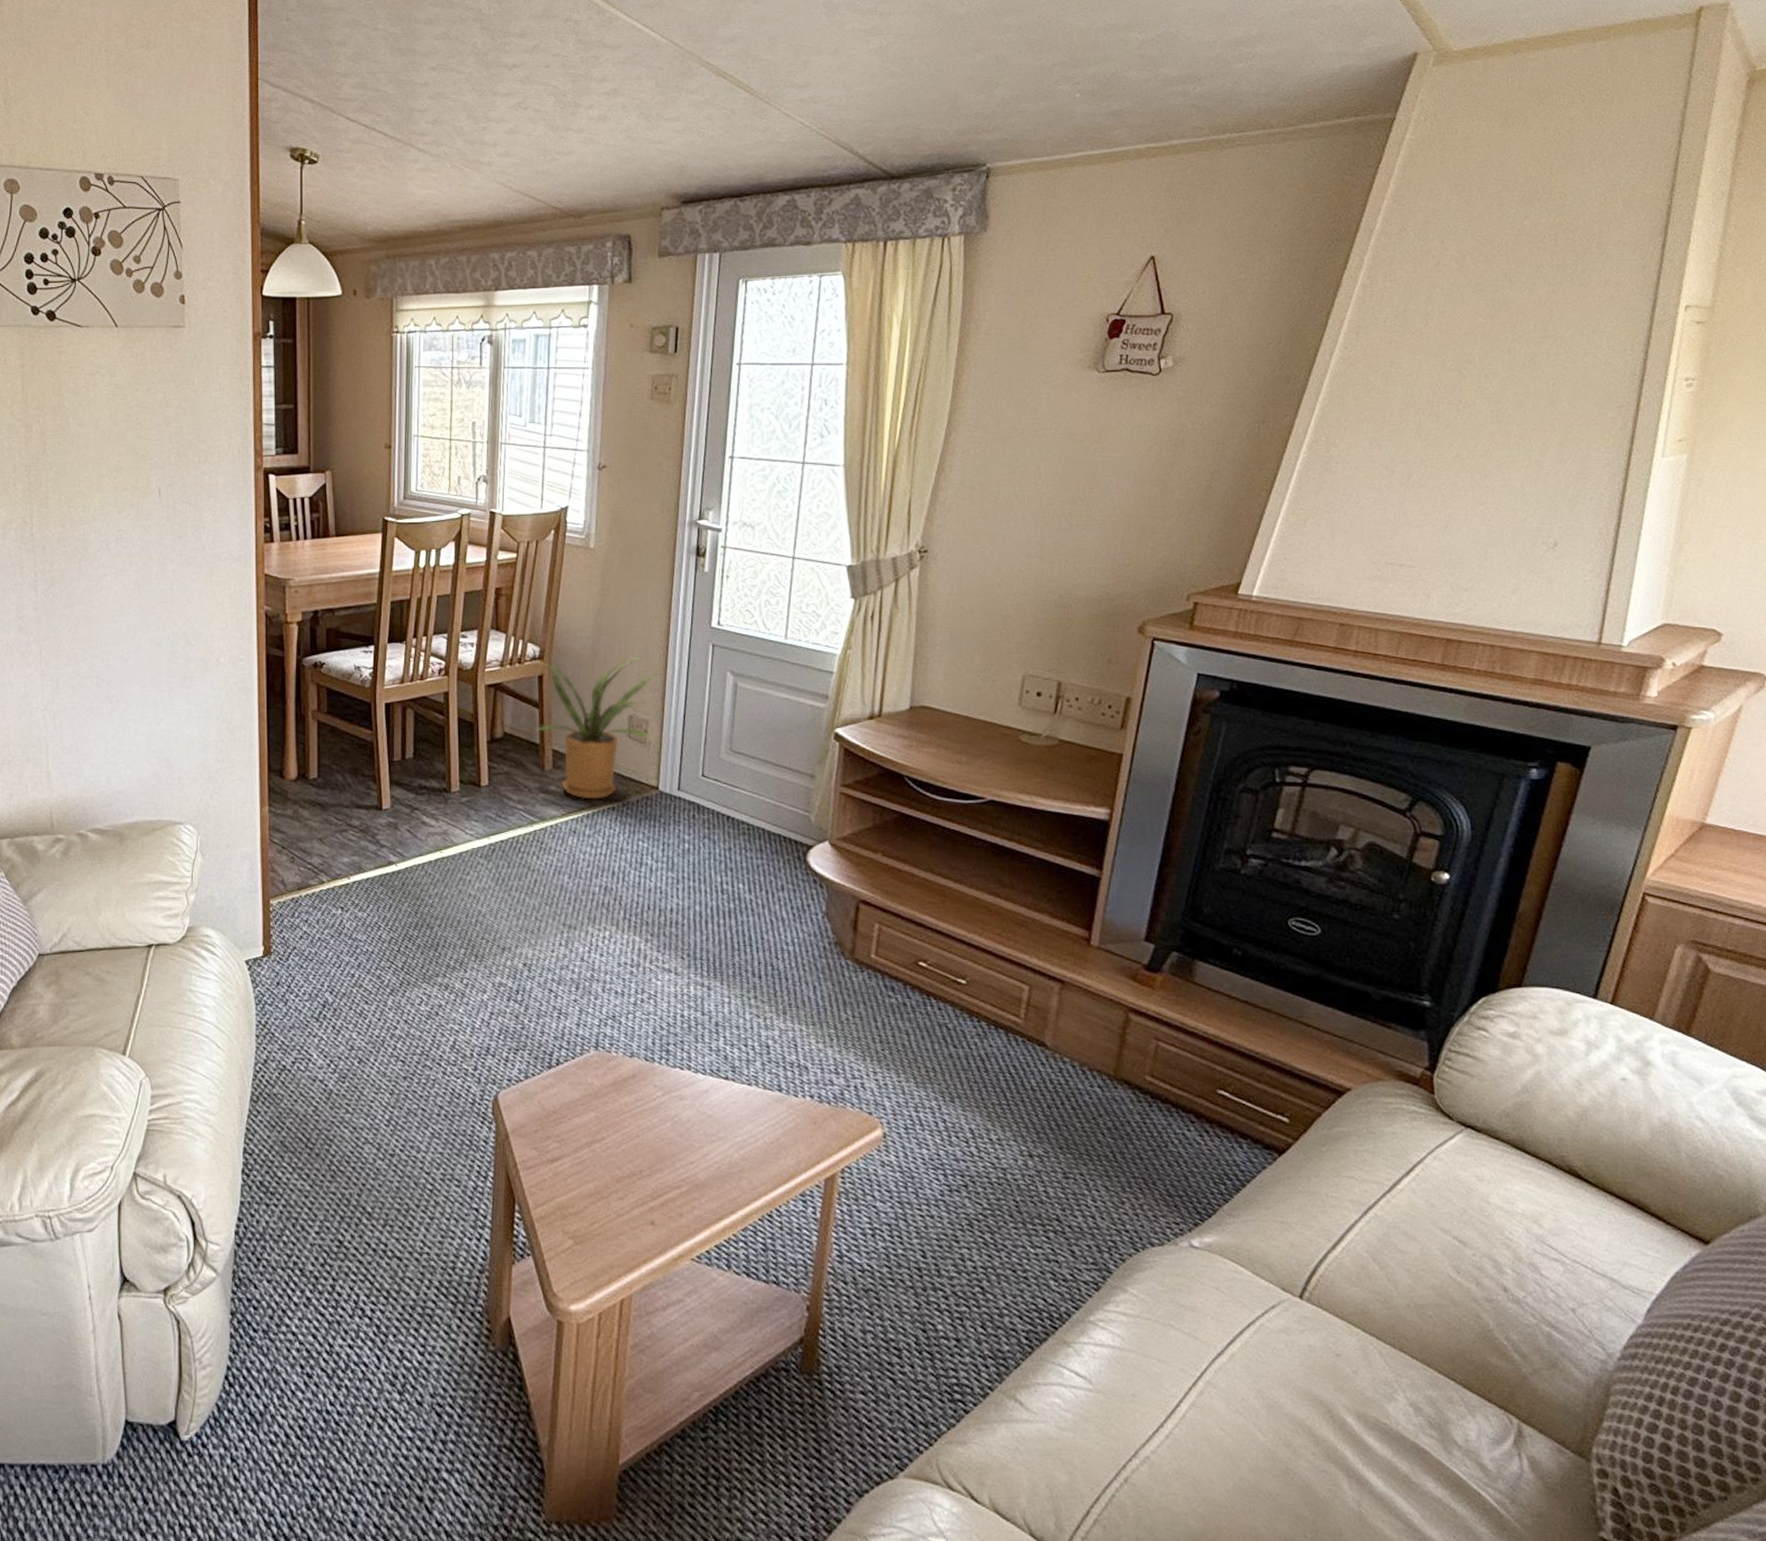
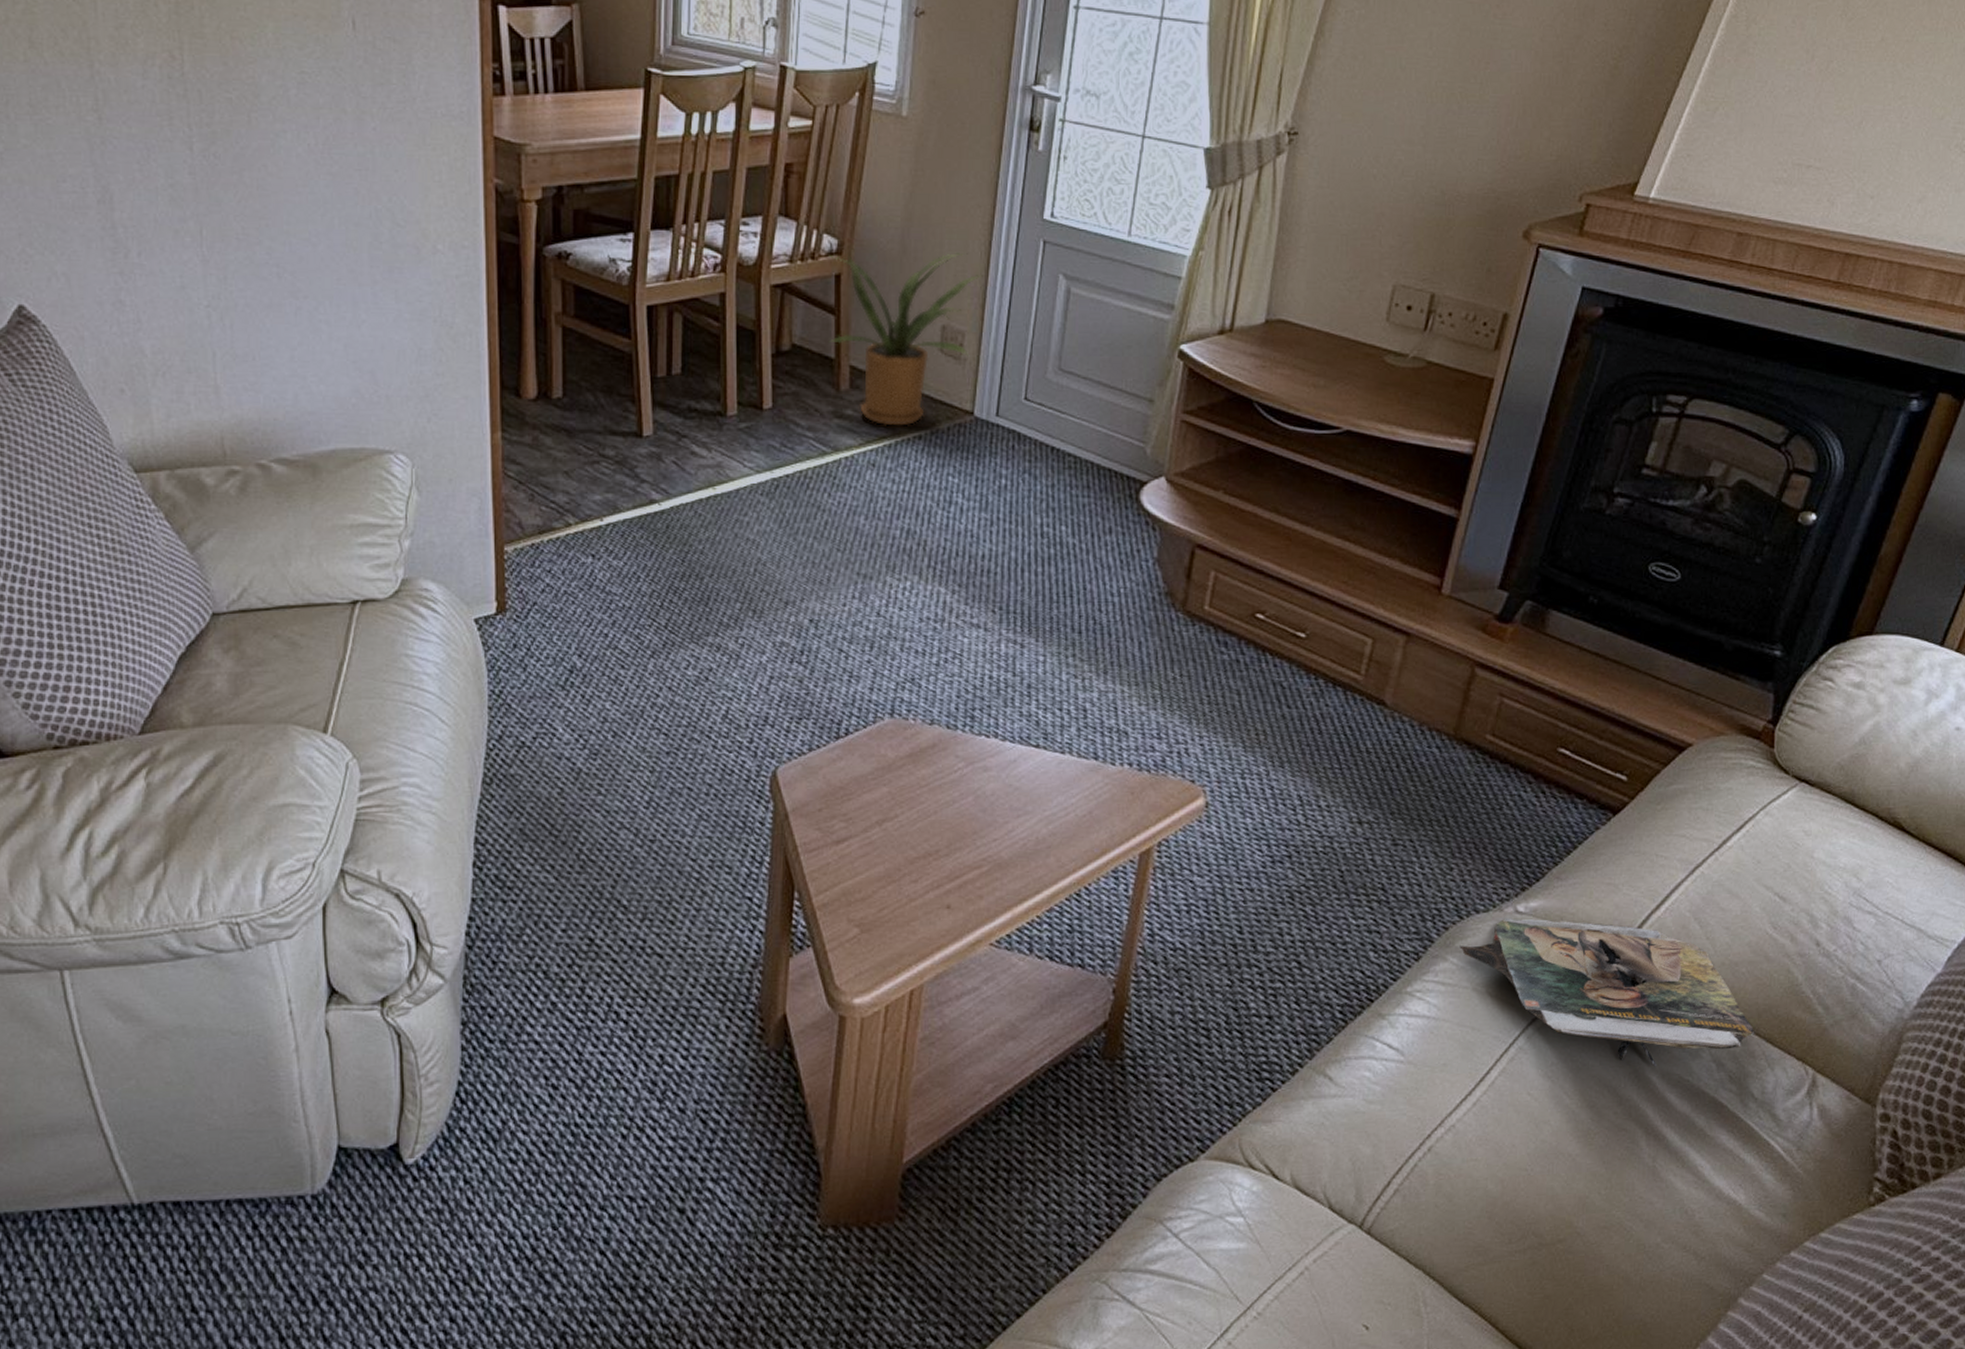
magazine: none [1138,1253,1450,1408] -> present [1460,918,1755,1067]

